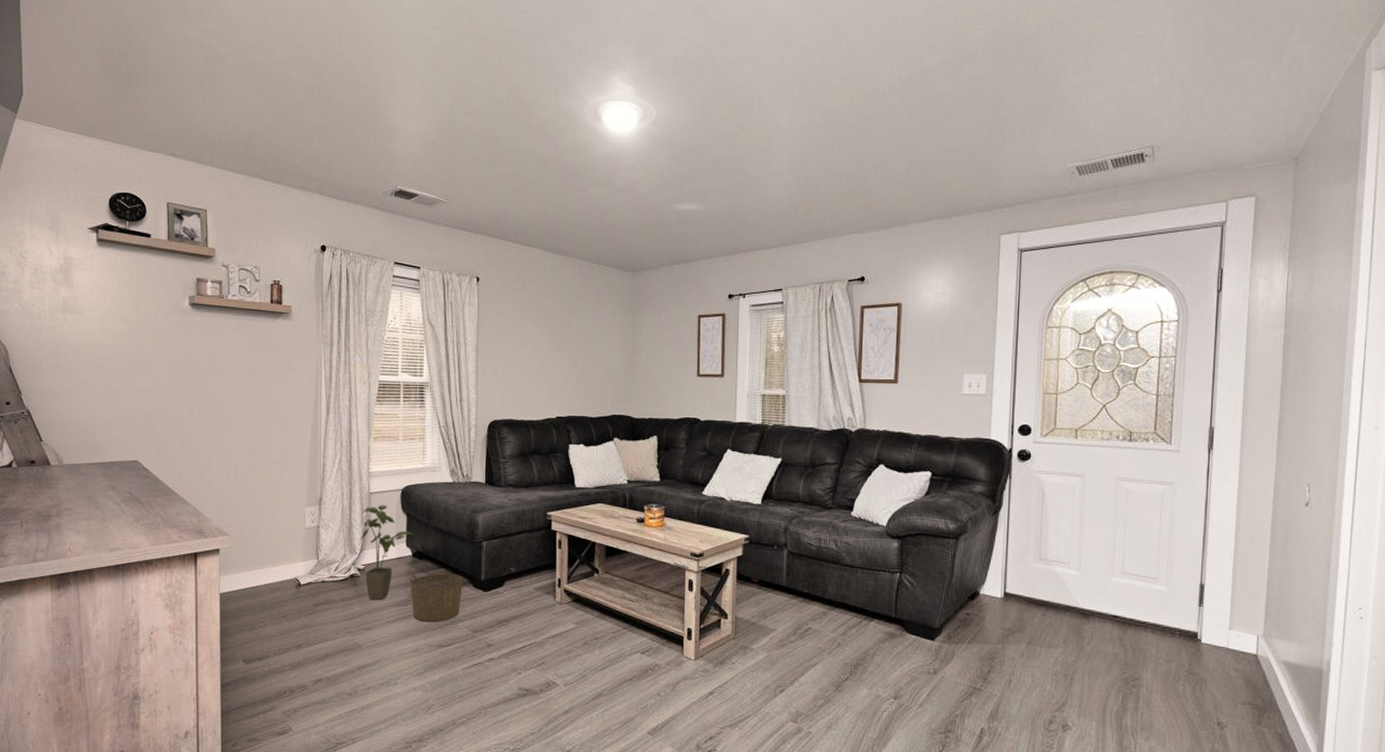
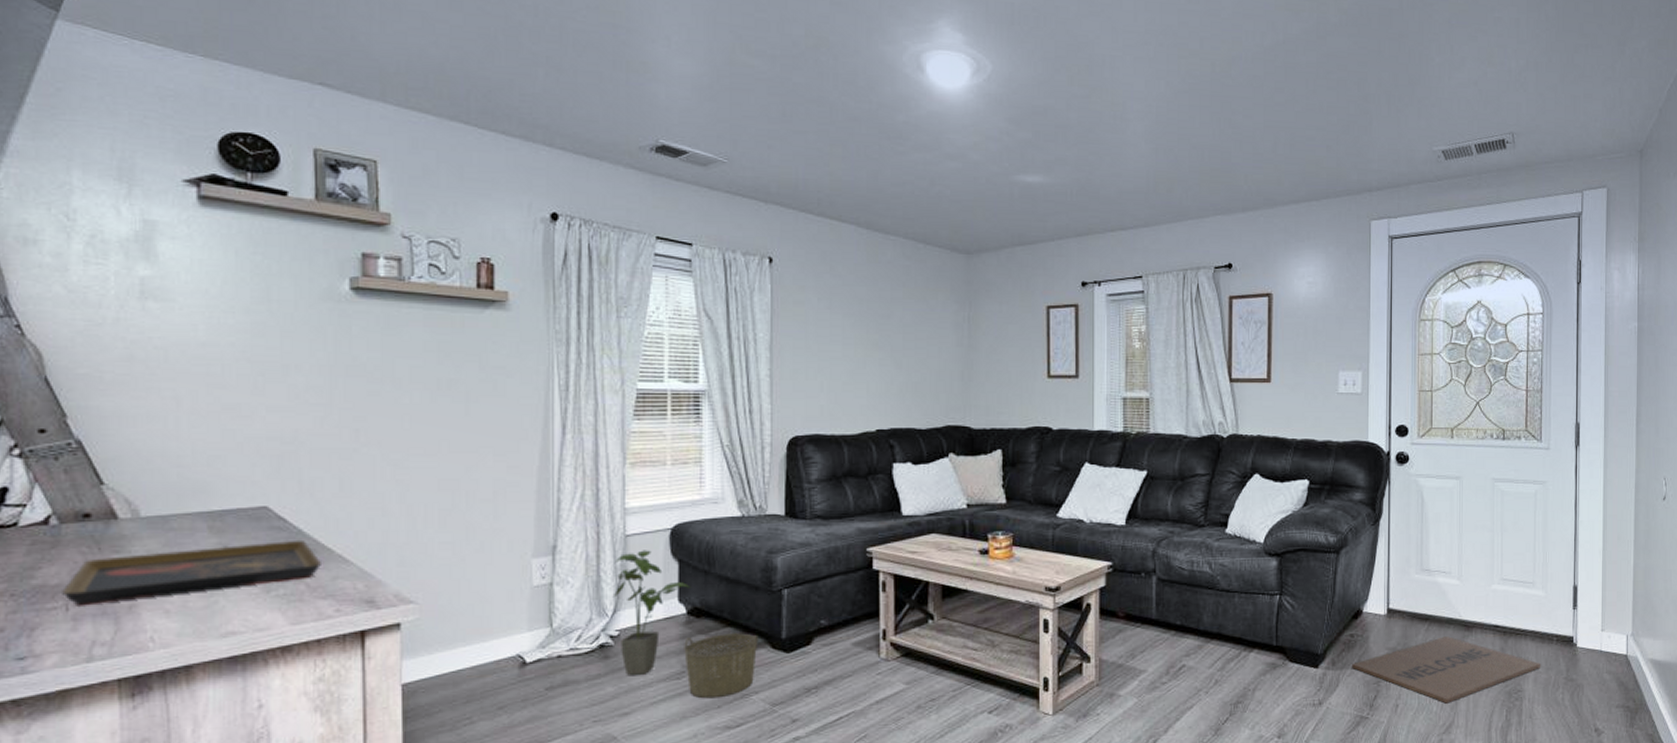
decorative tray: none [19,486,170,523] -> present [62,541,321,605]
doormat: none [967,622,1162,684] -> present [1352,636,1541,704]

